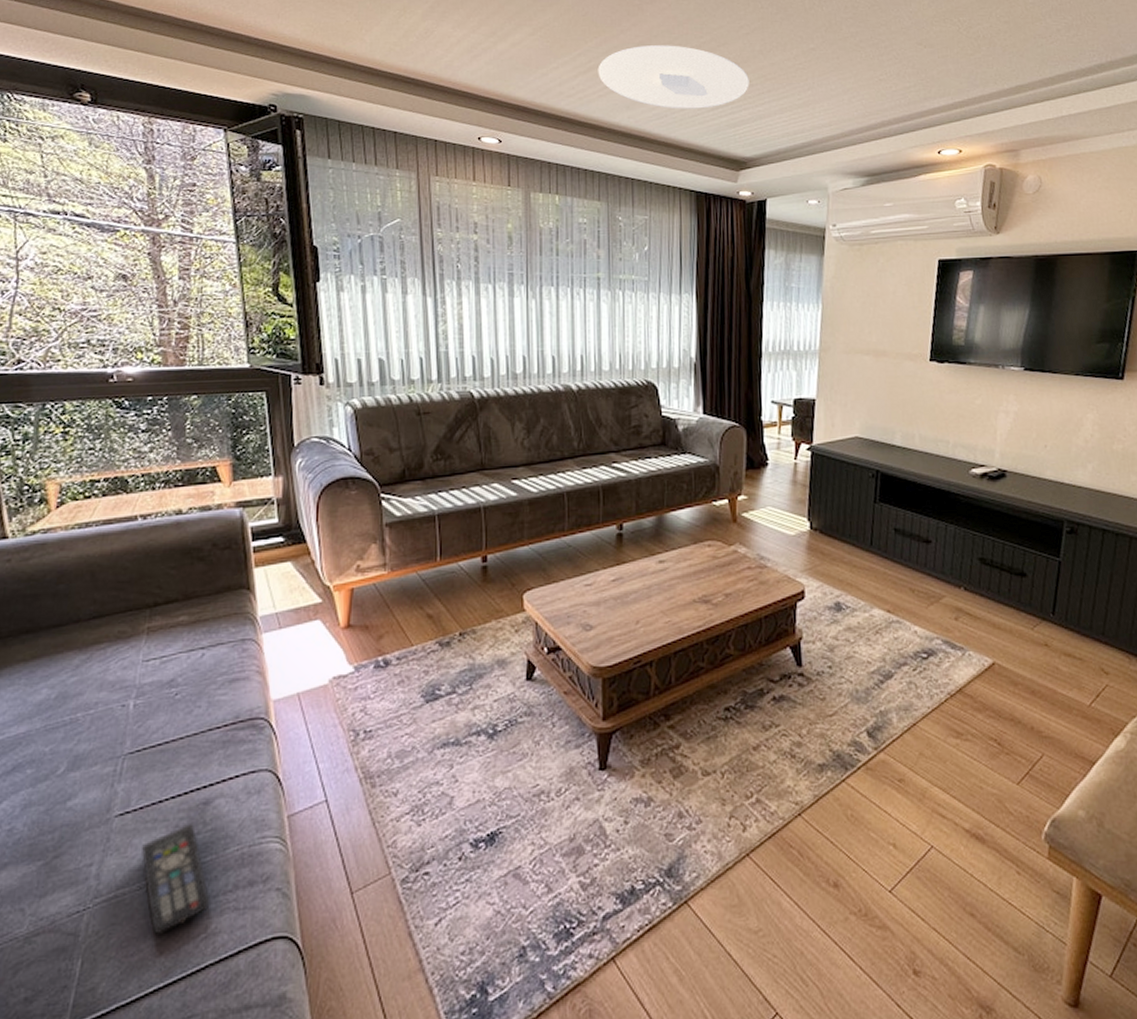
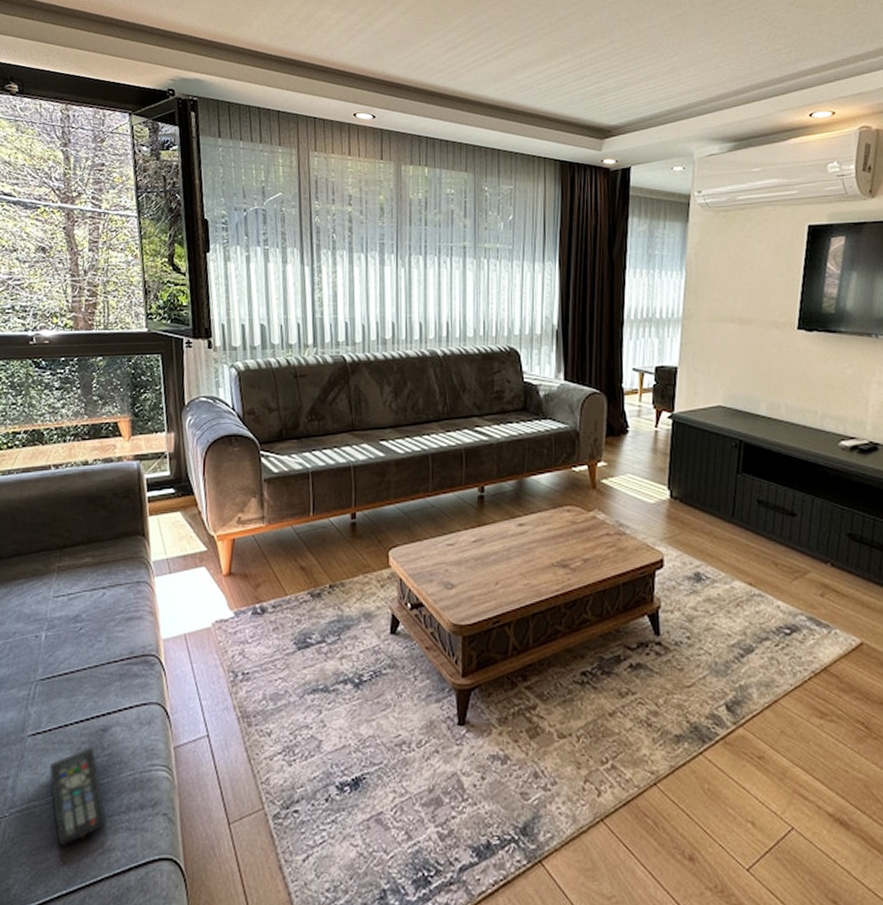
ceiling light: present [598,45,750,109] -> none [467,17,615,80]

